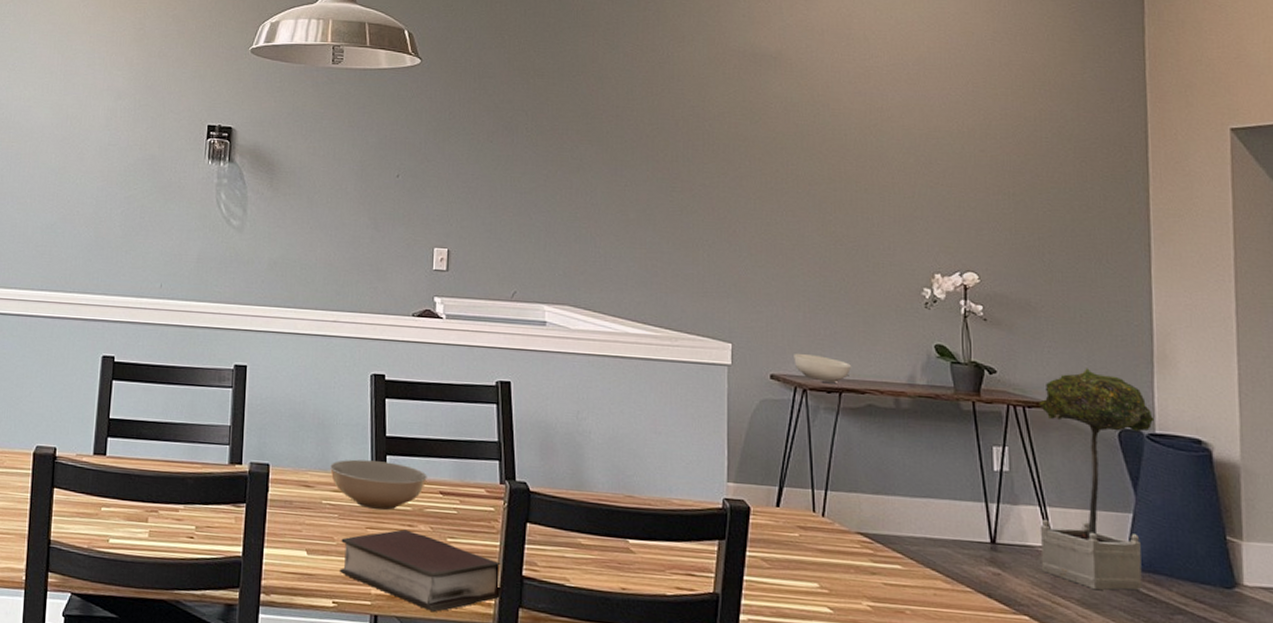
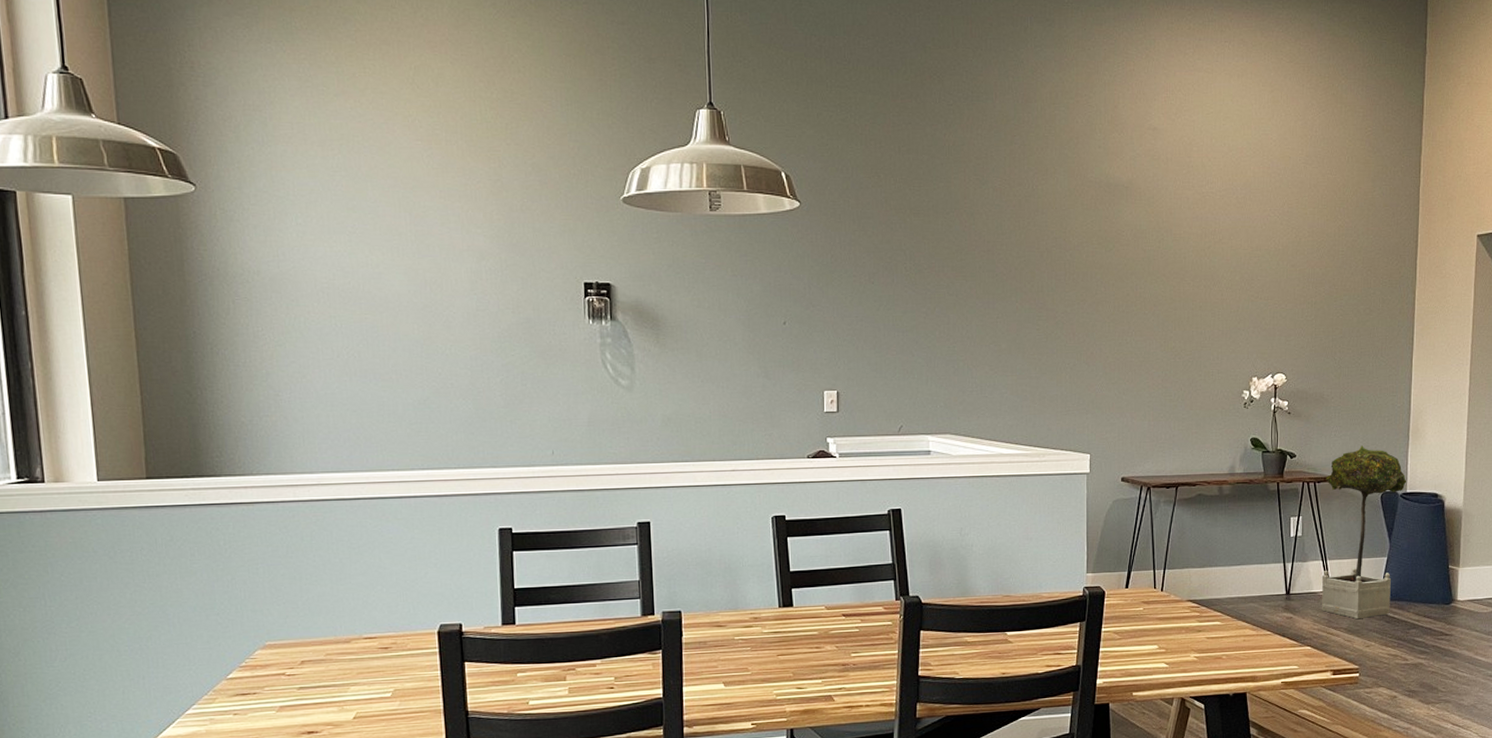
bowl: present [329,459,427,511] -> none [739,594,830,639]
bible: present [339,529,502,612] -> none [755,652,901,718]
bowl: present [794,353,852,384] -> none [1140,456,1186,480]

